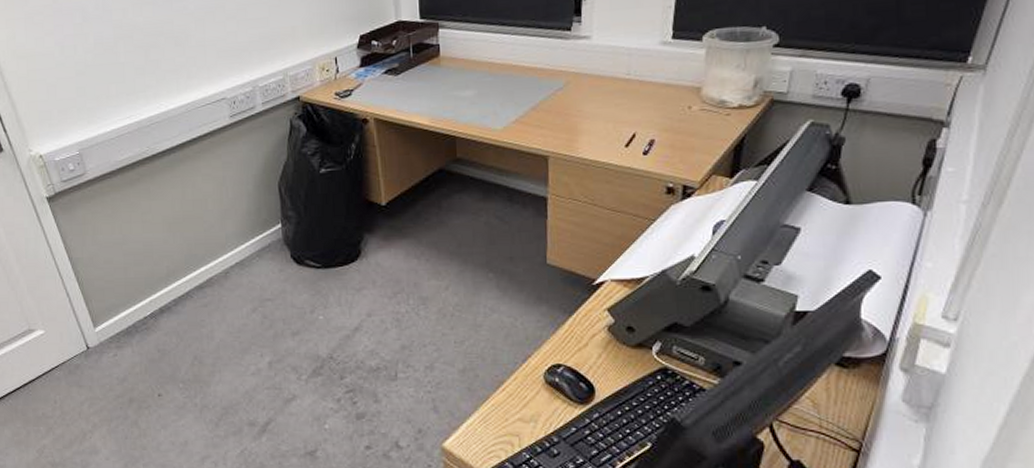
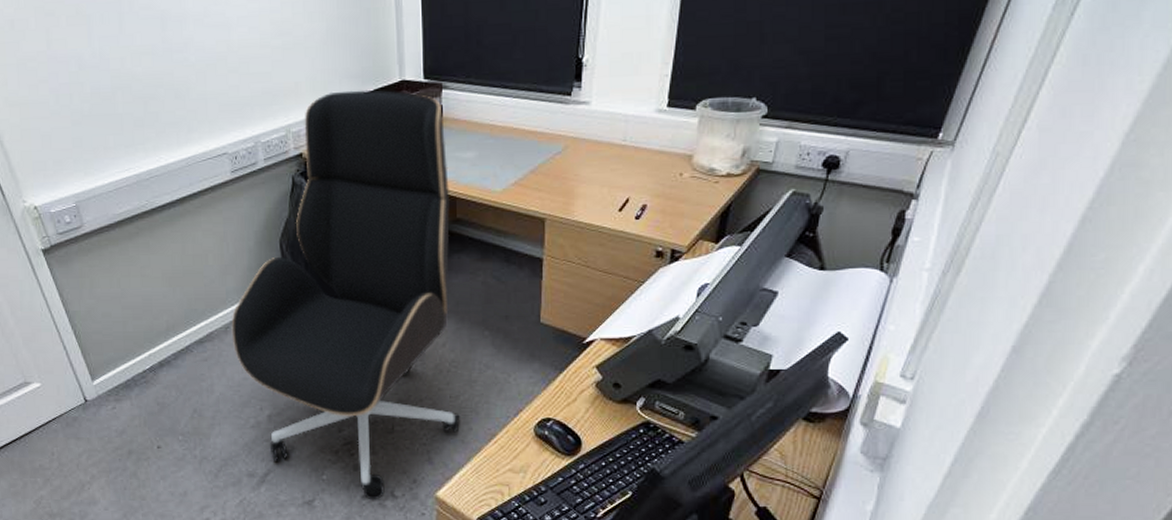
office chair: none [231,31,467,451] -> present [231,90,461,500]

